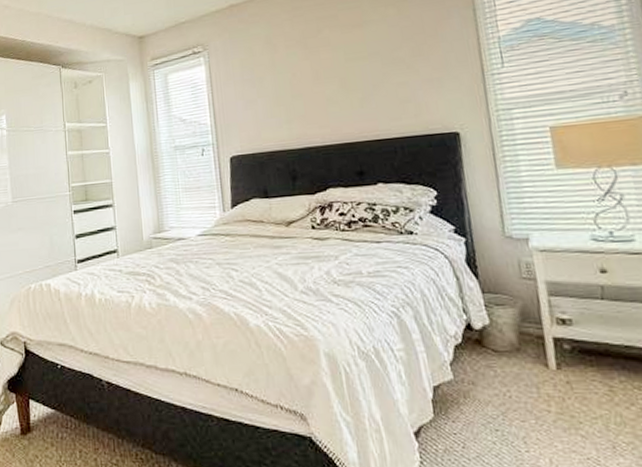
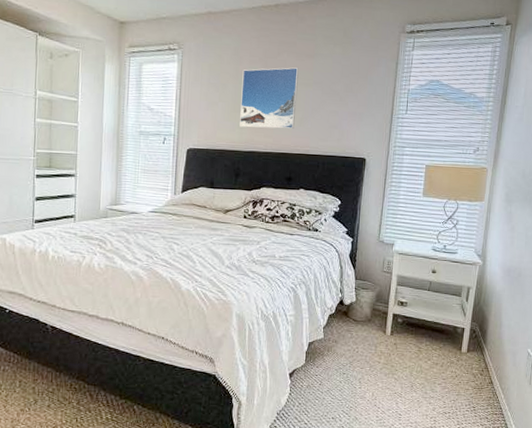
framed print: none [279,42,355,122] -> present [239,67,299,129]

